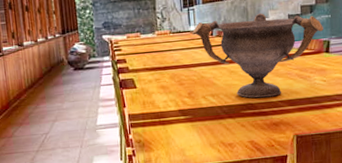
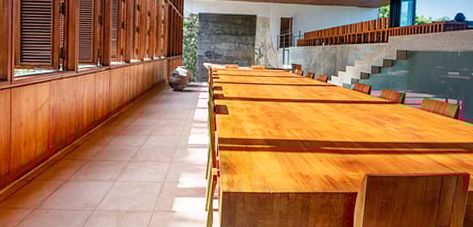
decorative bowl: present [192,13,323,98] -> none [285,61,401,137]

